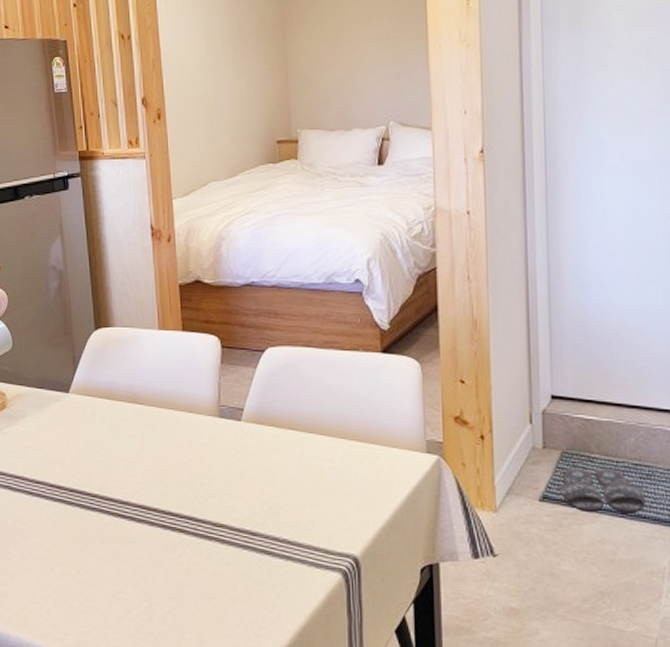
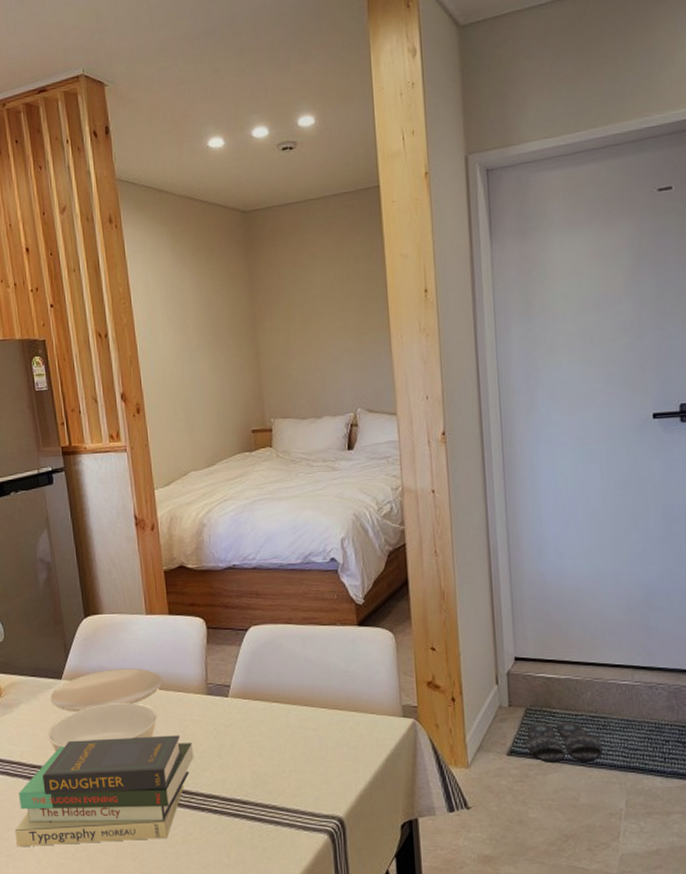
books: none [14,457,203,567] -> present [14,735,194,847]
bowl: none [51,421,166,469] -> present [47,703,157,752]
plate: none [56,385,173,428] -> present [50,668,162,712]

